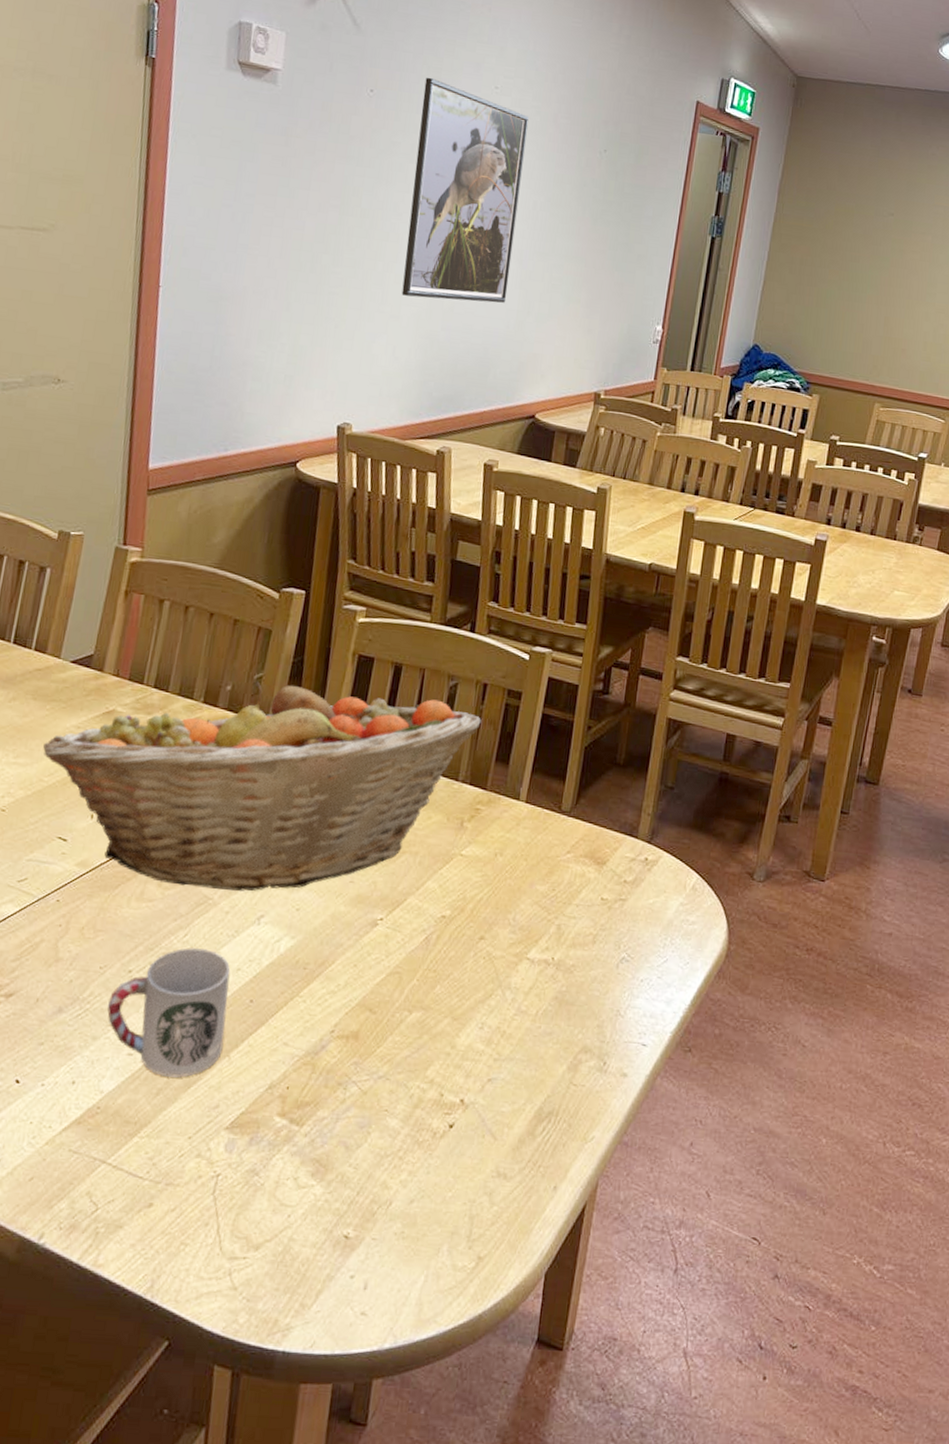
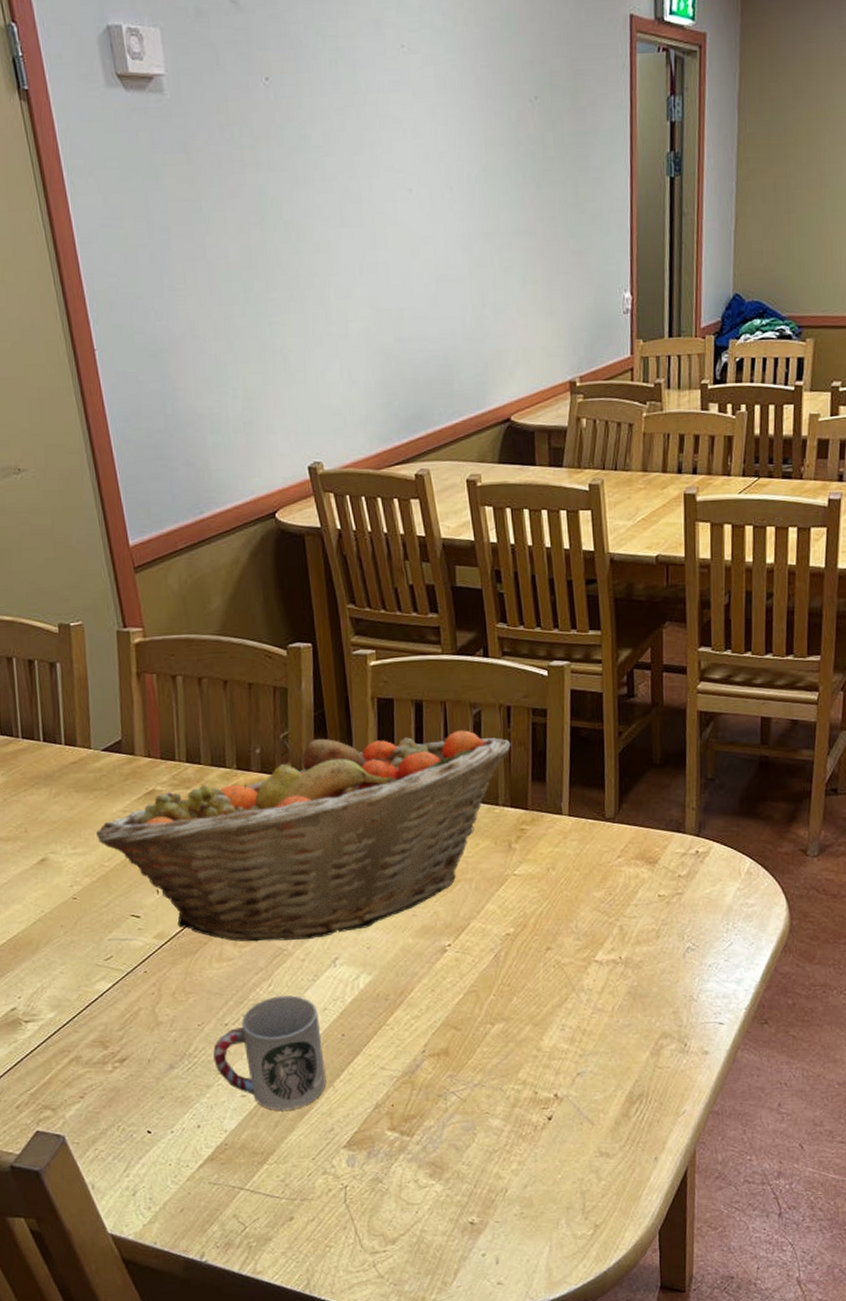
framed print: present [401,77,528,303] -> none [322,49,458,311]

